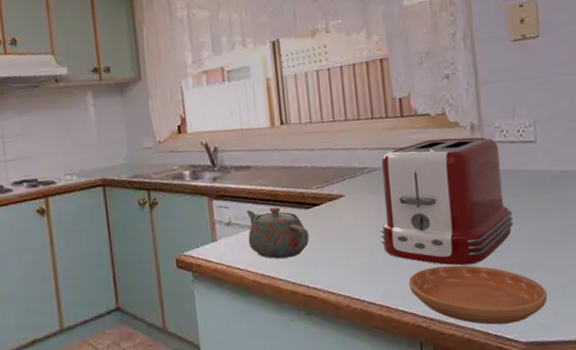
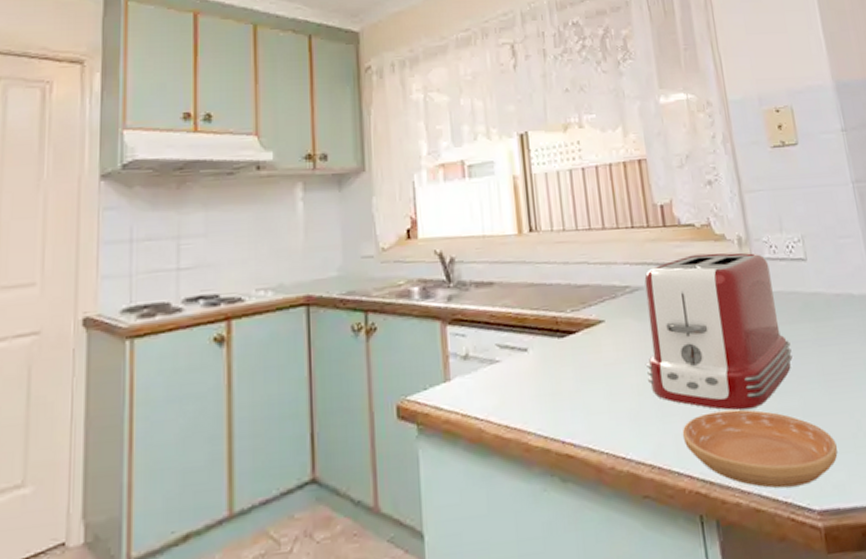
teapot: present [245,206,310,259] -> none [487,334,564,405]

